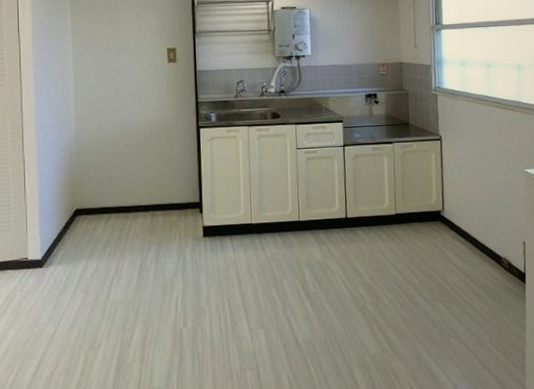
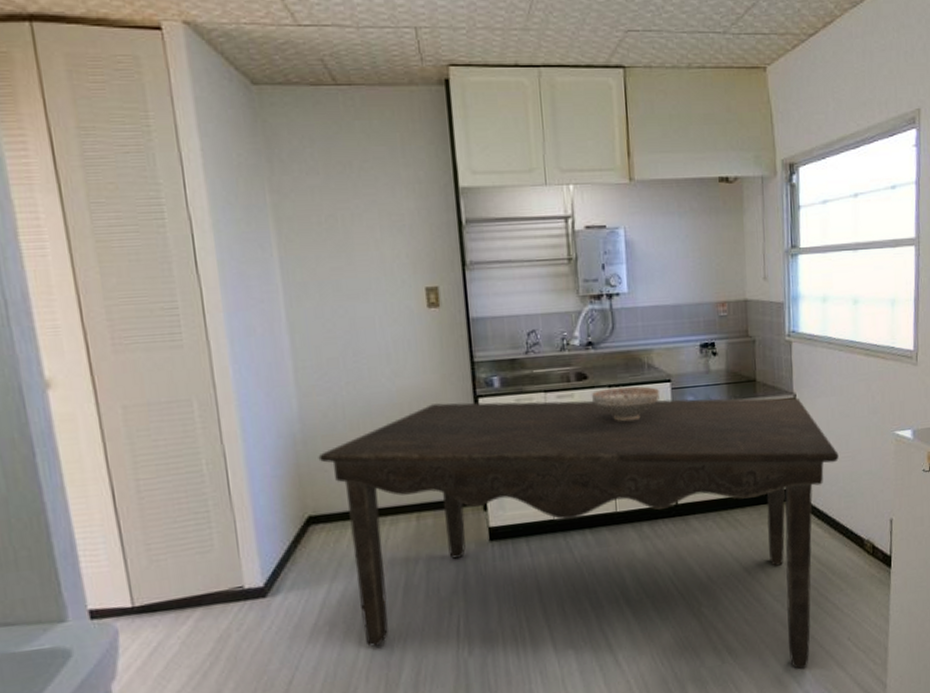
dining table: none [86,131,478,364] -> present [318,397,839,669]
decorative bowl: none [282,124,335,151] -> present [591,386,660,422]

